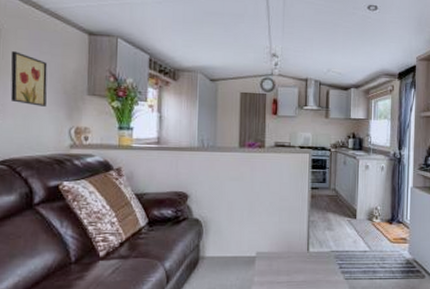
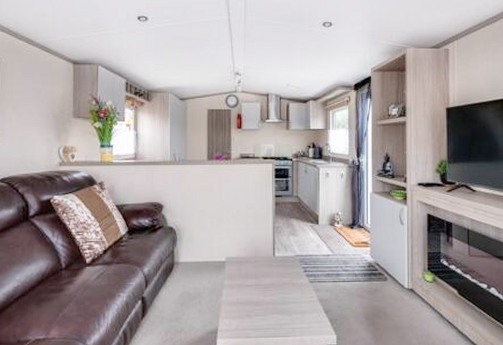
wall art: present [10,51,48,107] -> none [8,82,39,129]

